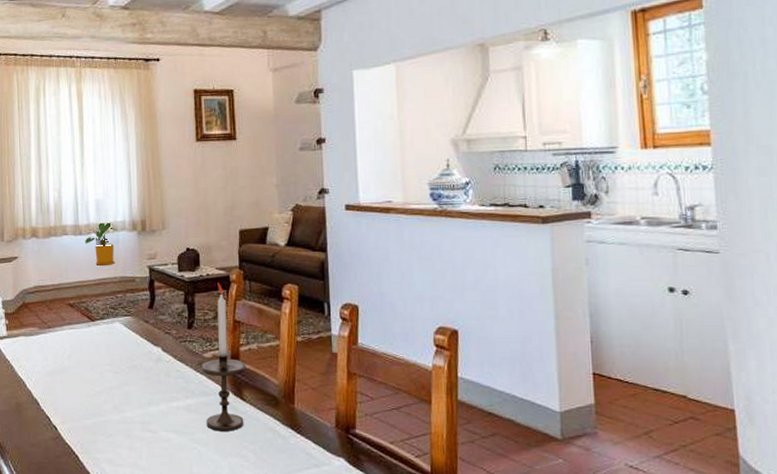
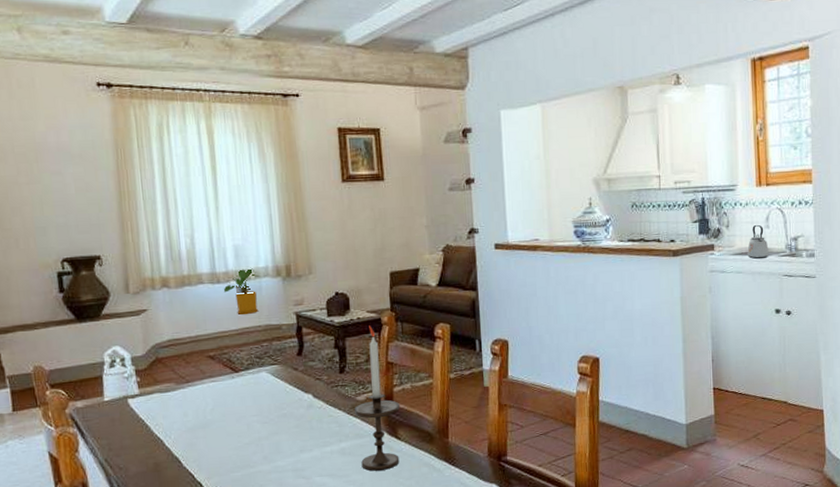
kettle: none [631,191,659,230] -> present [747,224,769,260]

